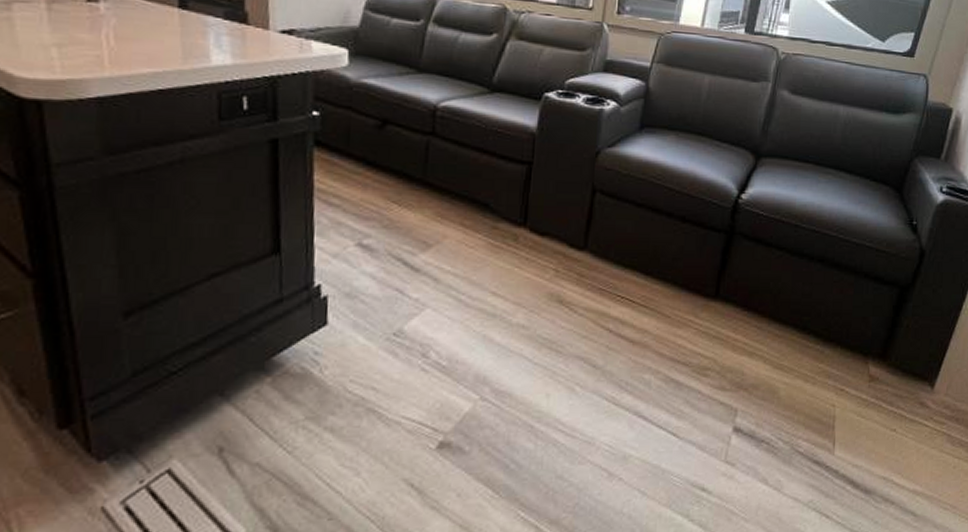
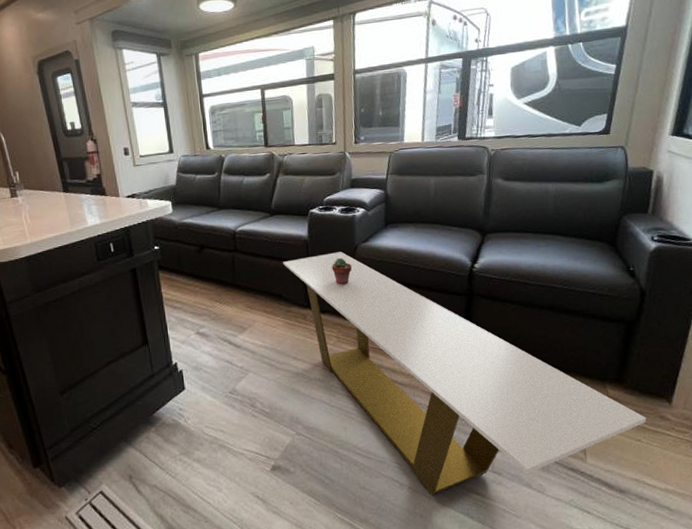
coffee table: none [497,155,906,491] -> present [283,252,647,496]
potted succulent: none [562,163,590,200] -> present [332,257,352,285]

